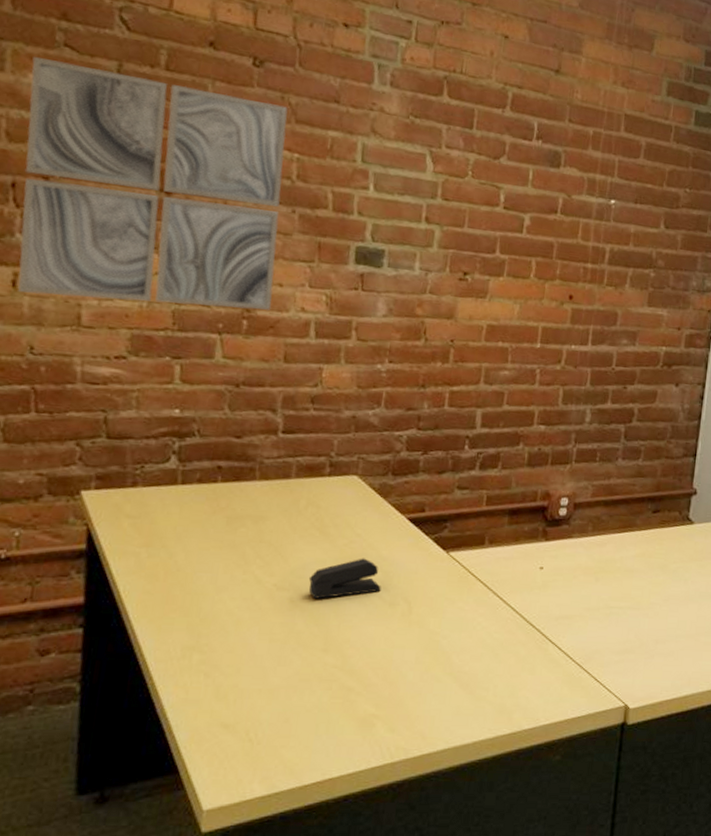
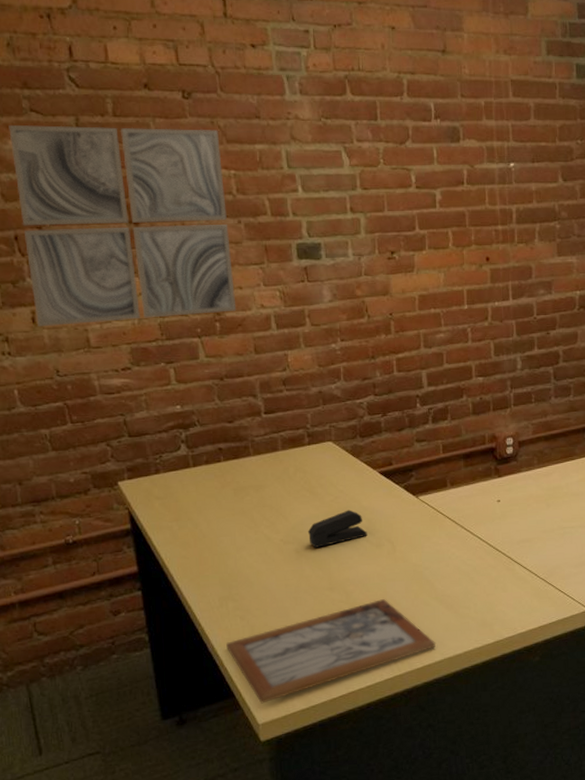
picture frame: none [180,669,442,785] -> present [226,599,437,704]

